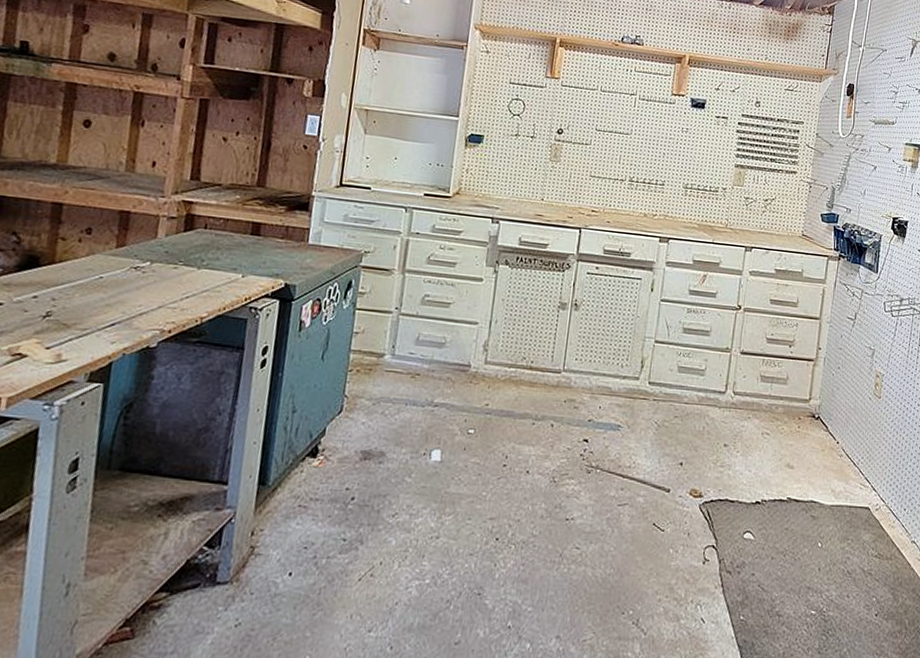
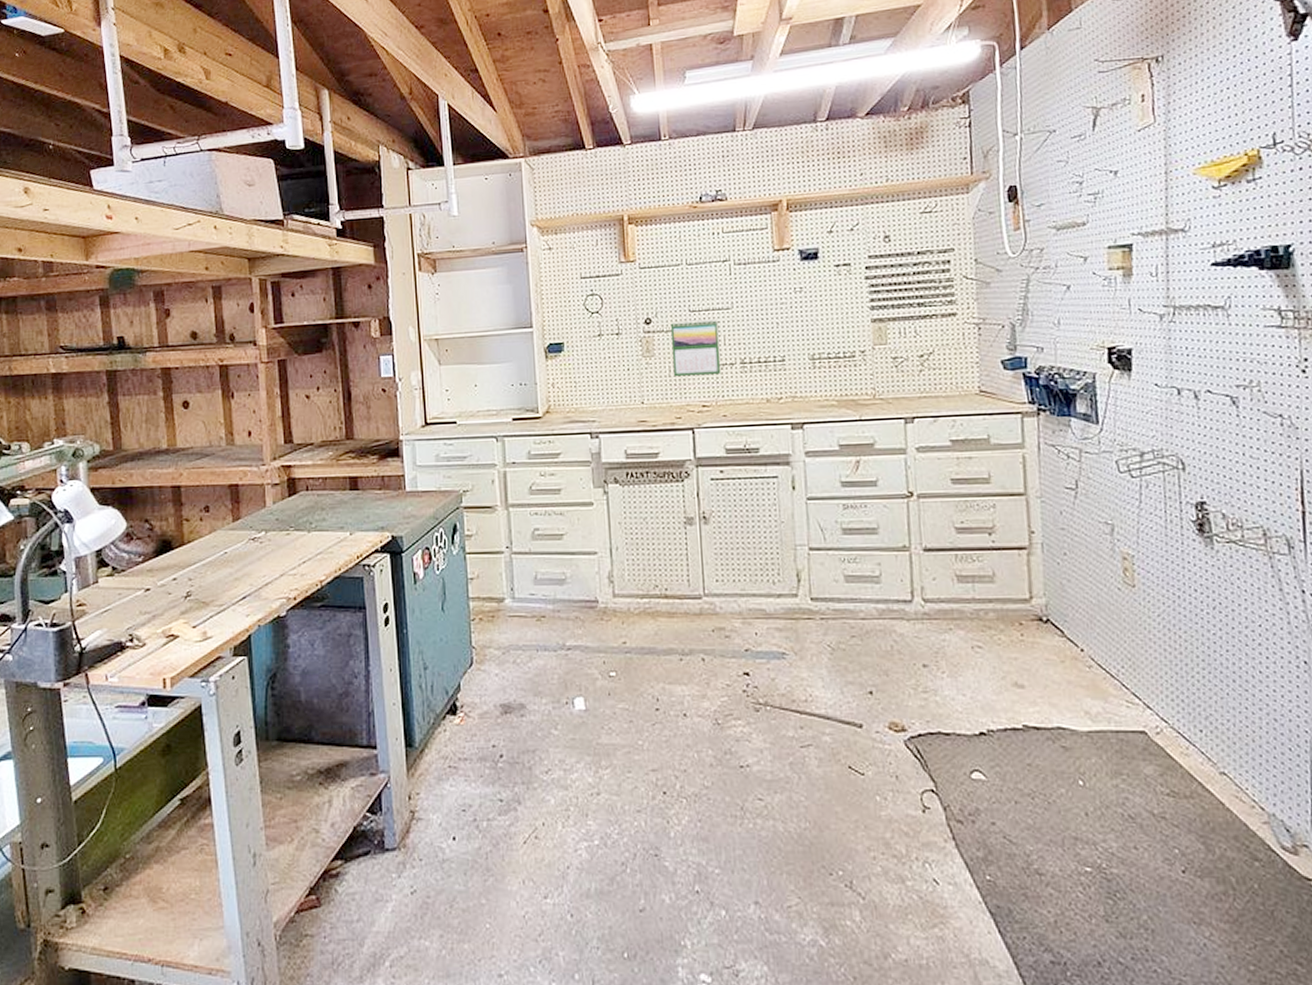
calendar: none [572,136,617,187] -> present [670,320,722,377]

